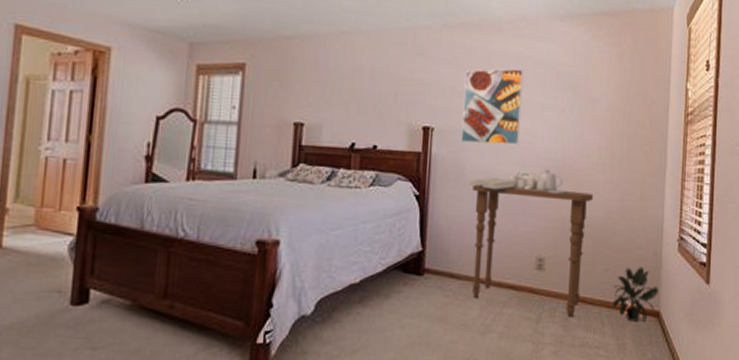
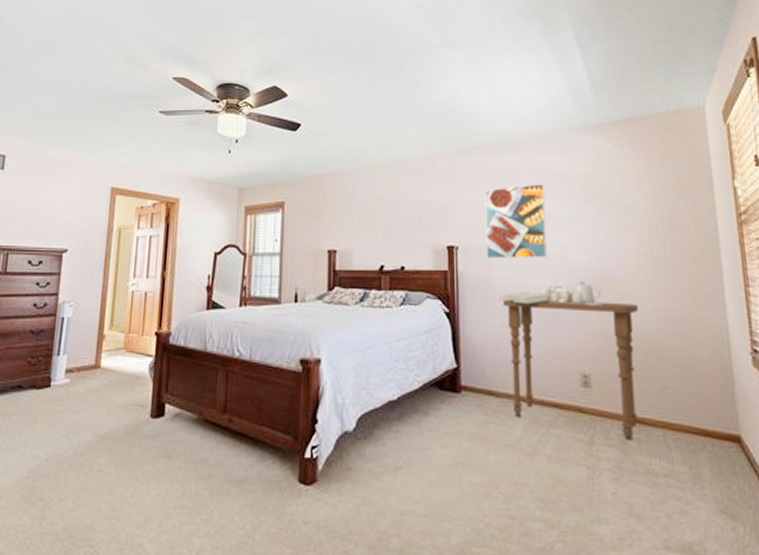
potted plant: present [613,267,659,322] -> none [677,384,735,448]

